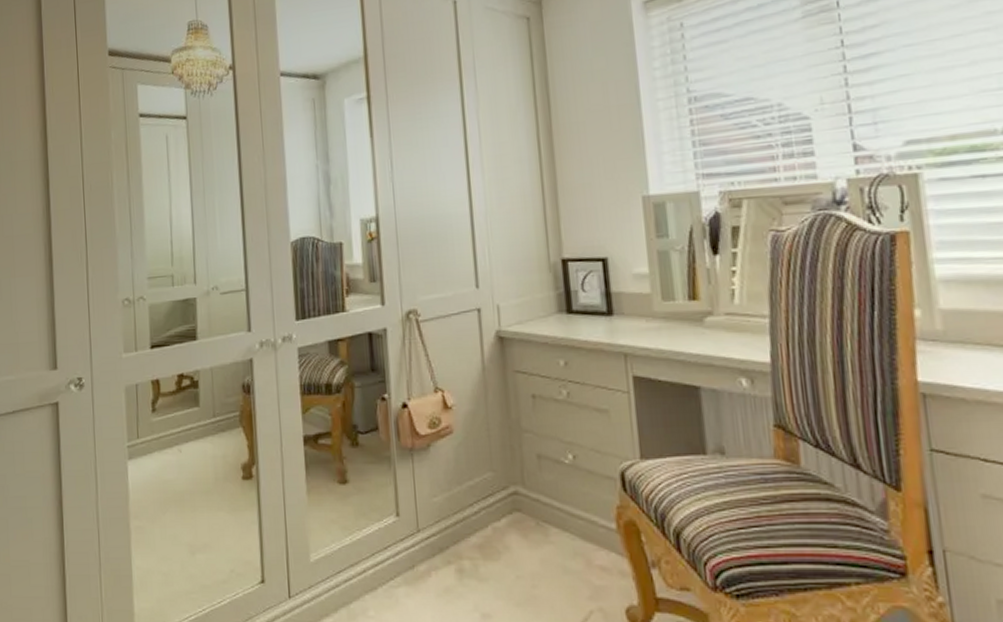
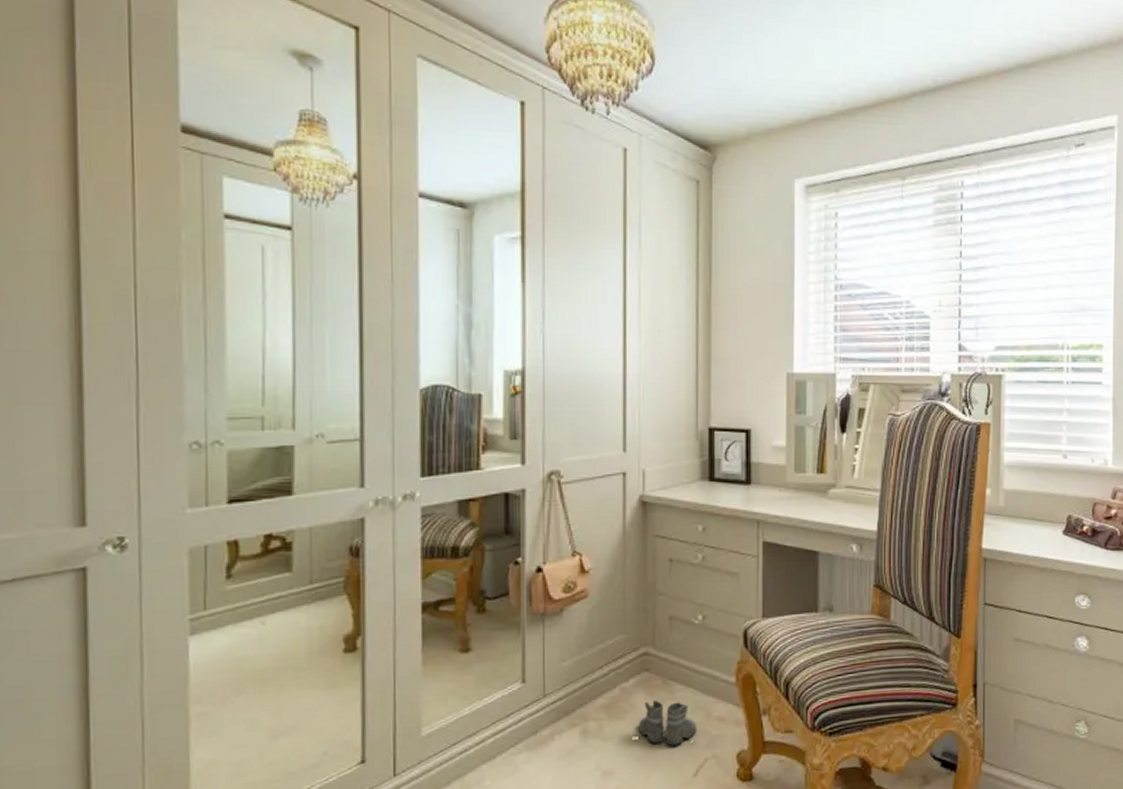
boots: none [514,543,579,593] -> present [638,700,698,746]

